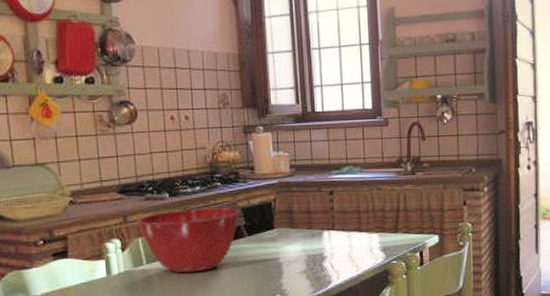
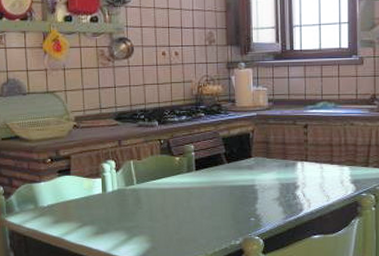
mixing bowl: present [137,207,240,274] -> none [130,136,221,194]

